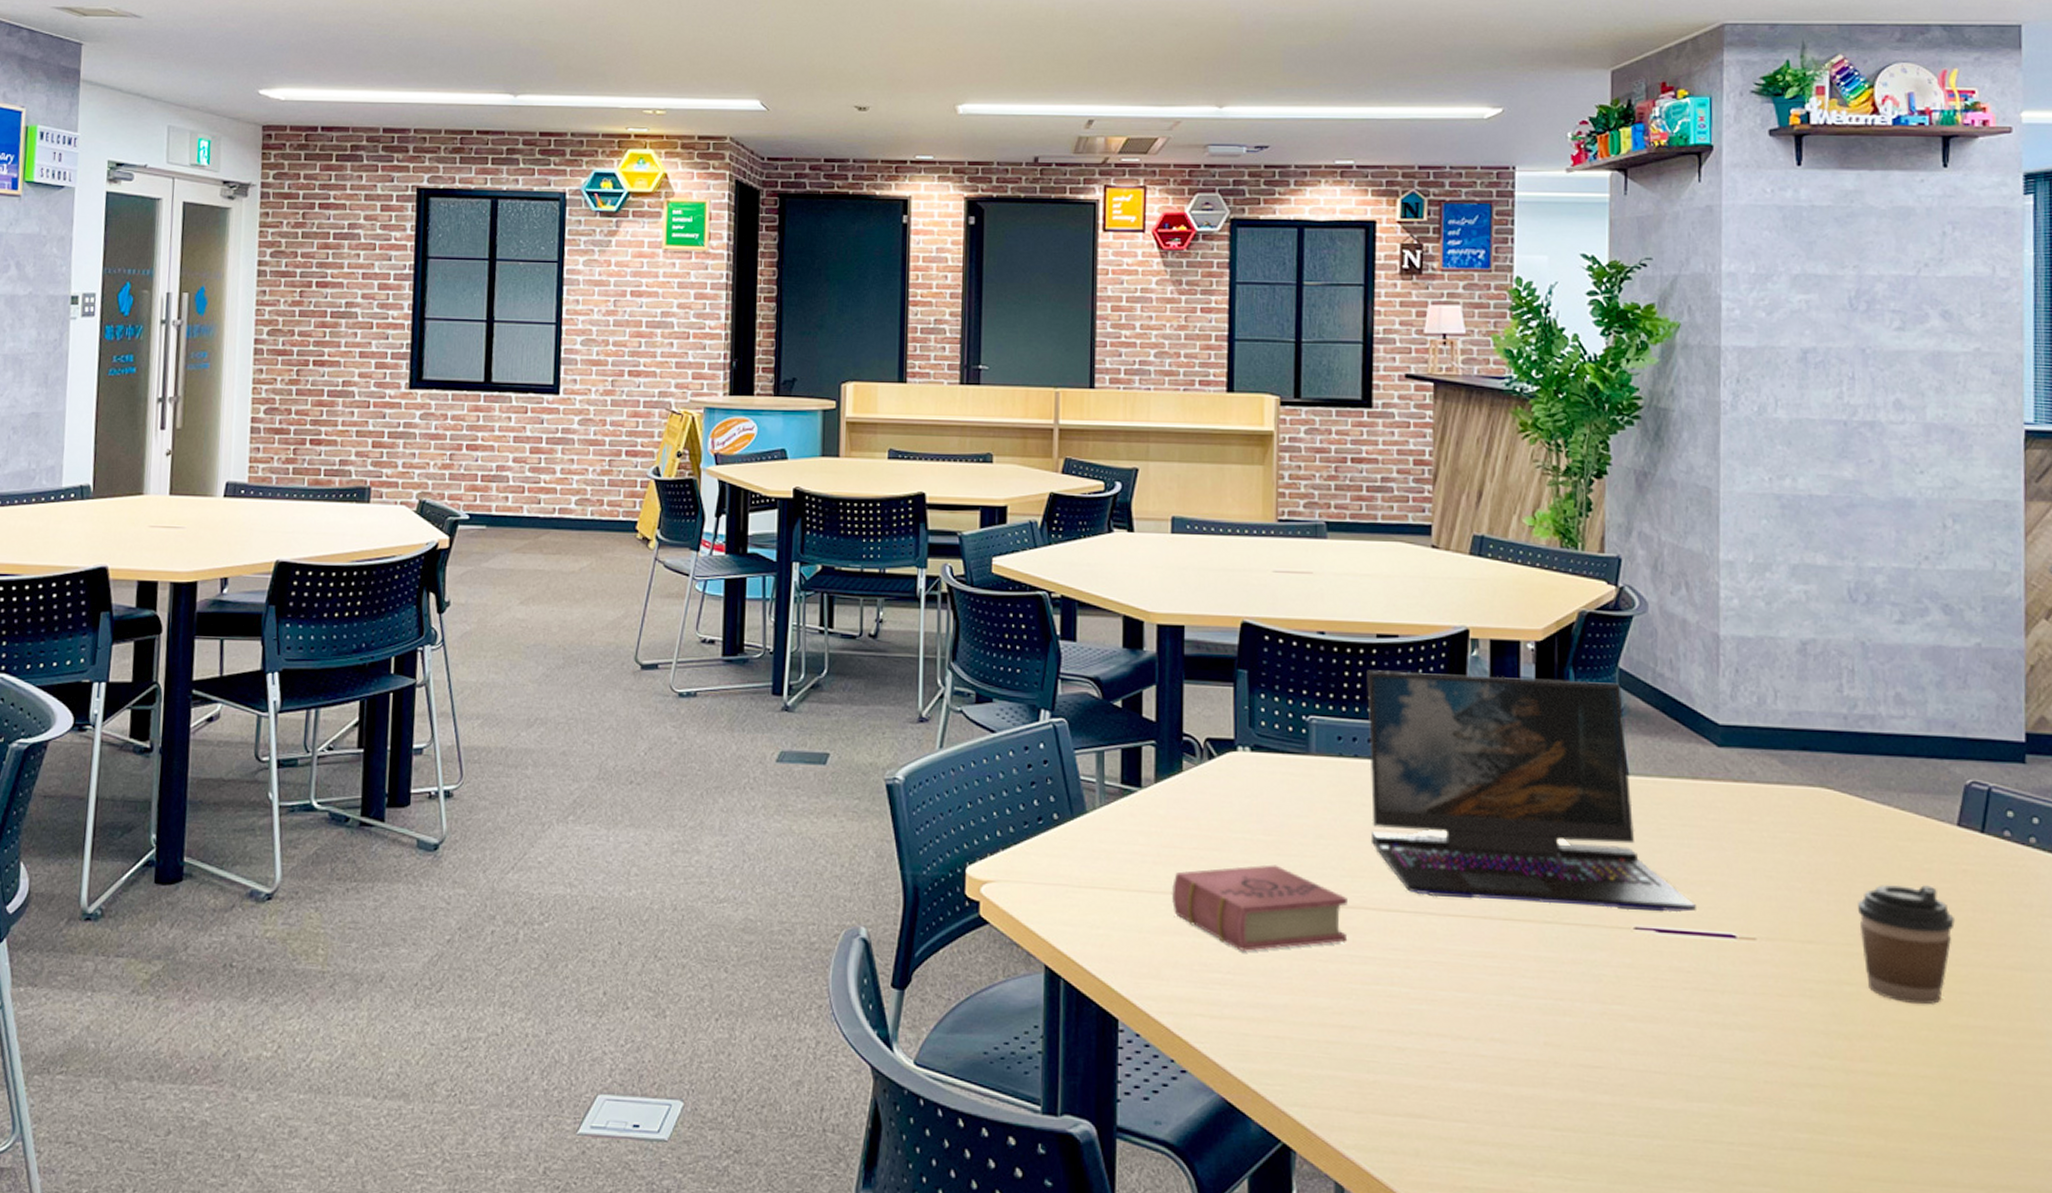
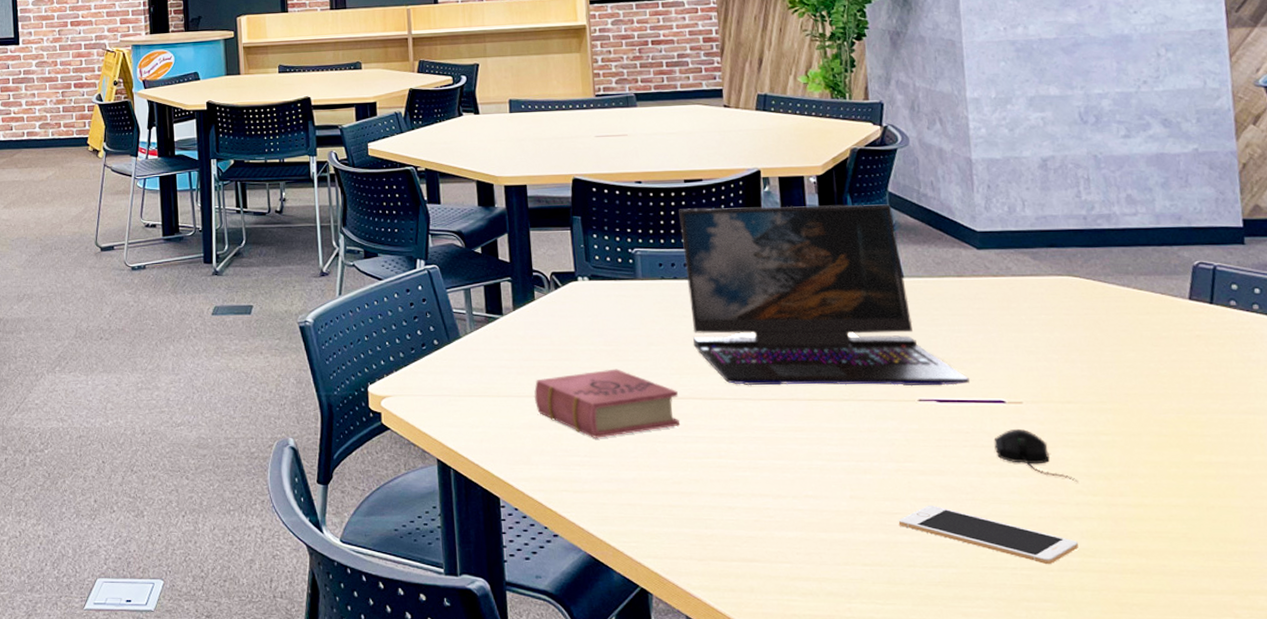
cell phone: none [1598,1058,1808,1141] -> present [898,504,1078,565]
computer mouse: none [1719,971,1813,1042] -> present [993,429,1078,483]
coffee cup: present [1858,884,1956,1005] -> none [1107,350,1194,448]

